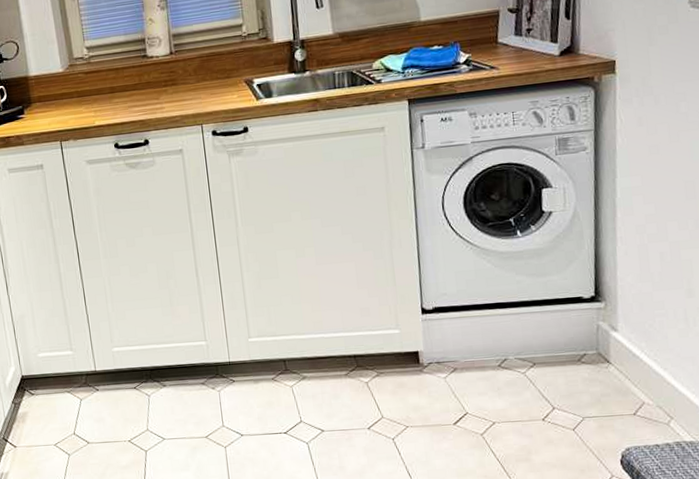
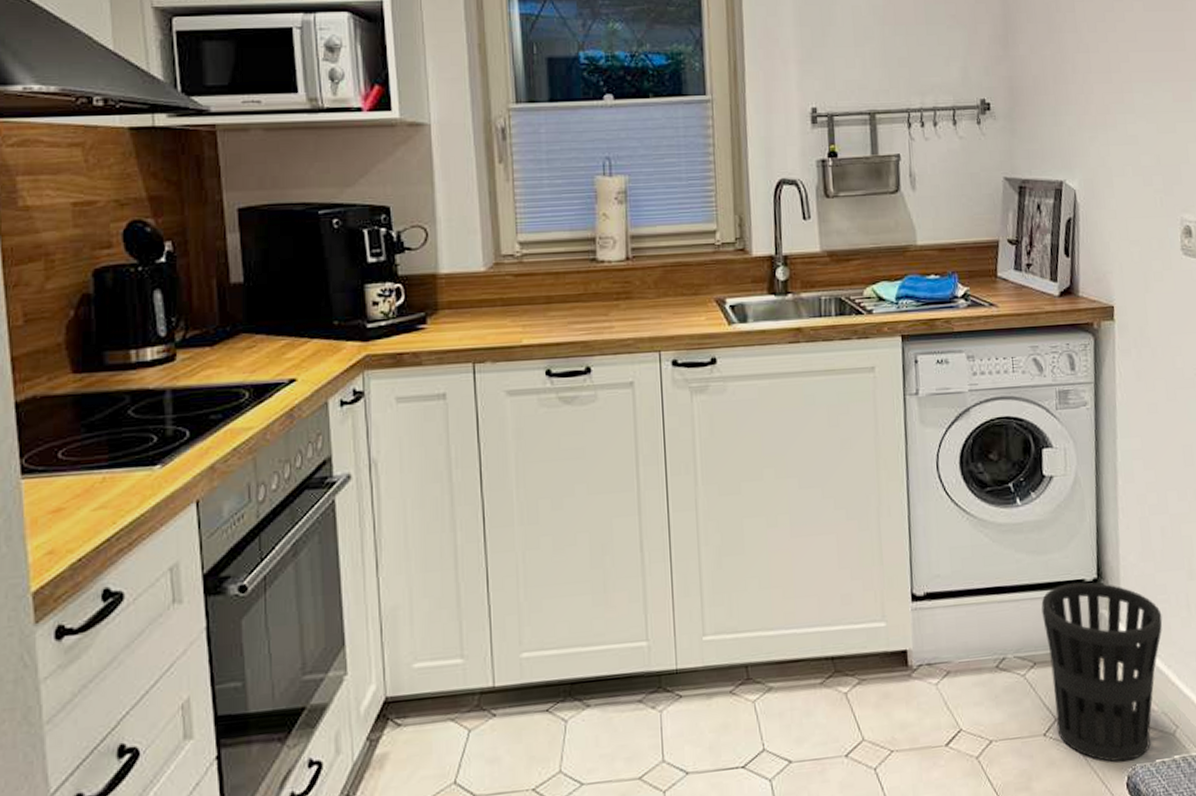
wastebasket: none [540,299,660,444] -> present [1041,582,1163,762]

